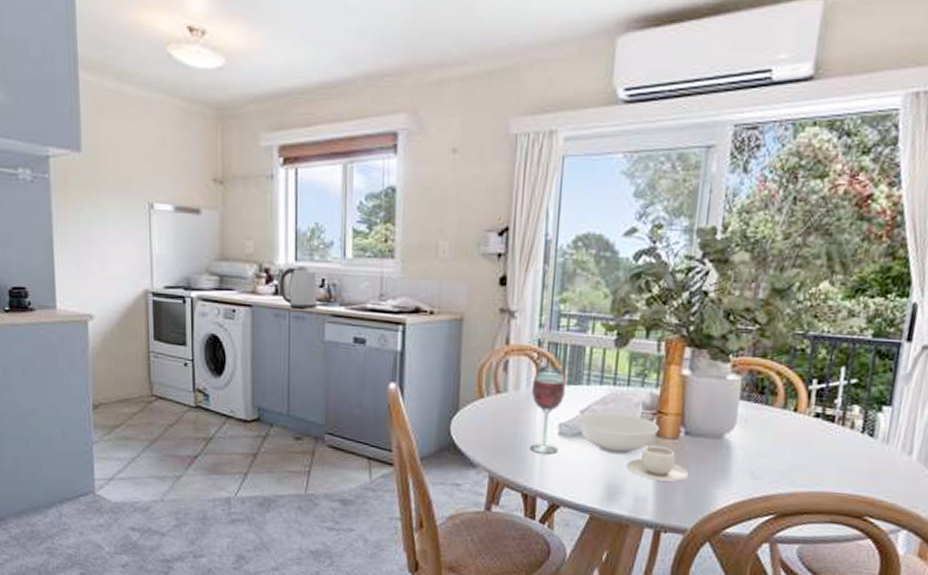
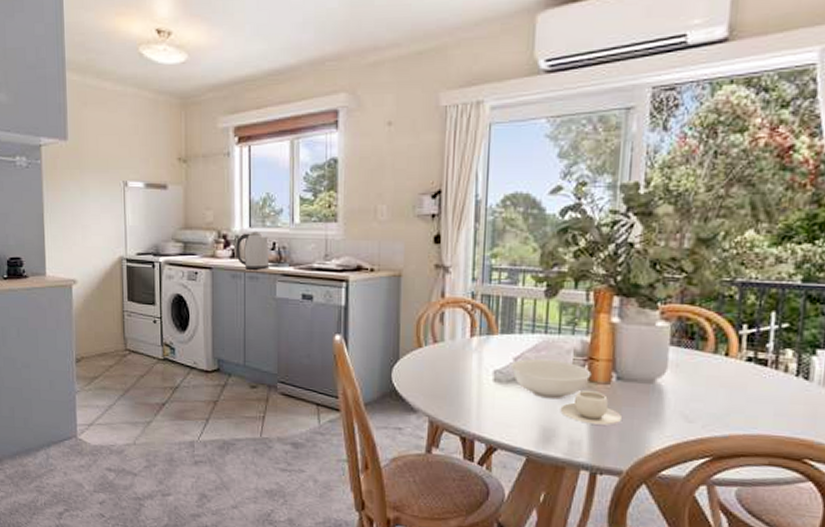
wineglass: present [529,366,566,454] -> none [466,317,500,400]

